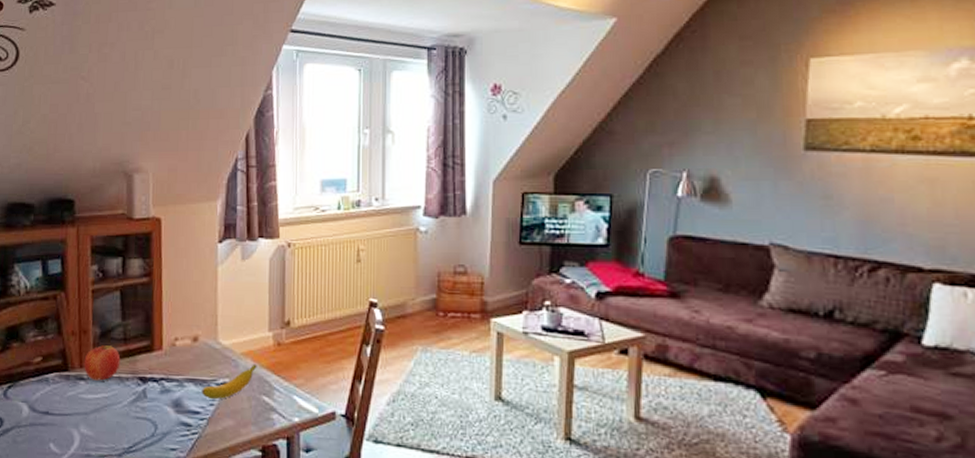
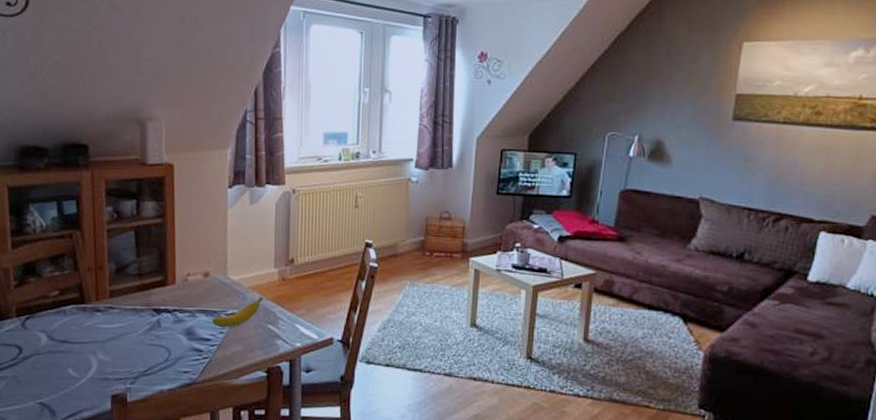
fruit: present [84,345,121,381] -> none [100,280,136,312]

